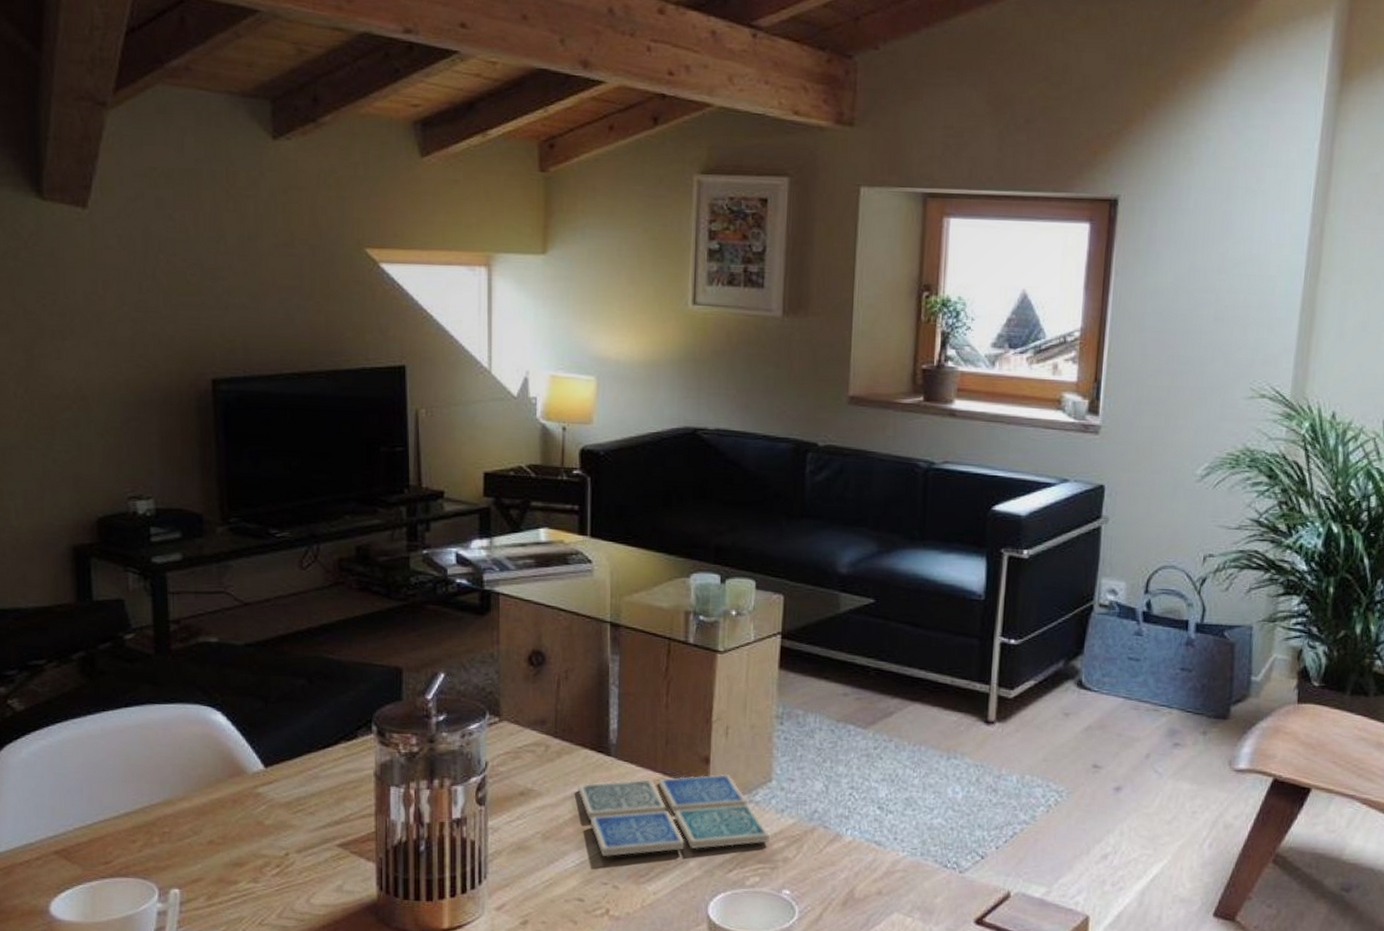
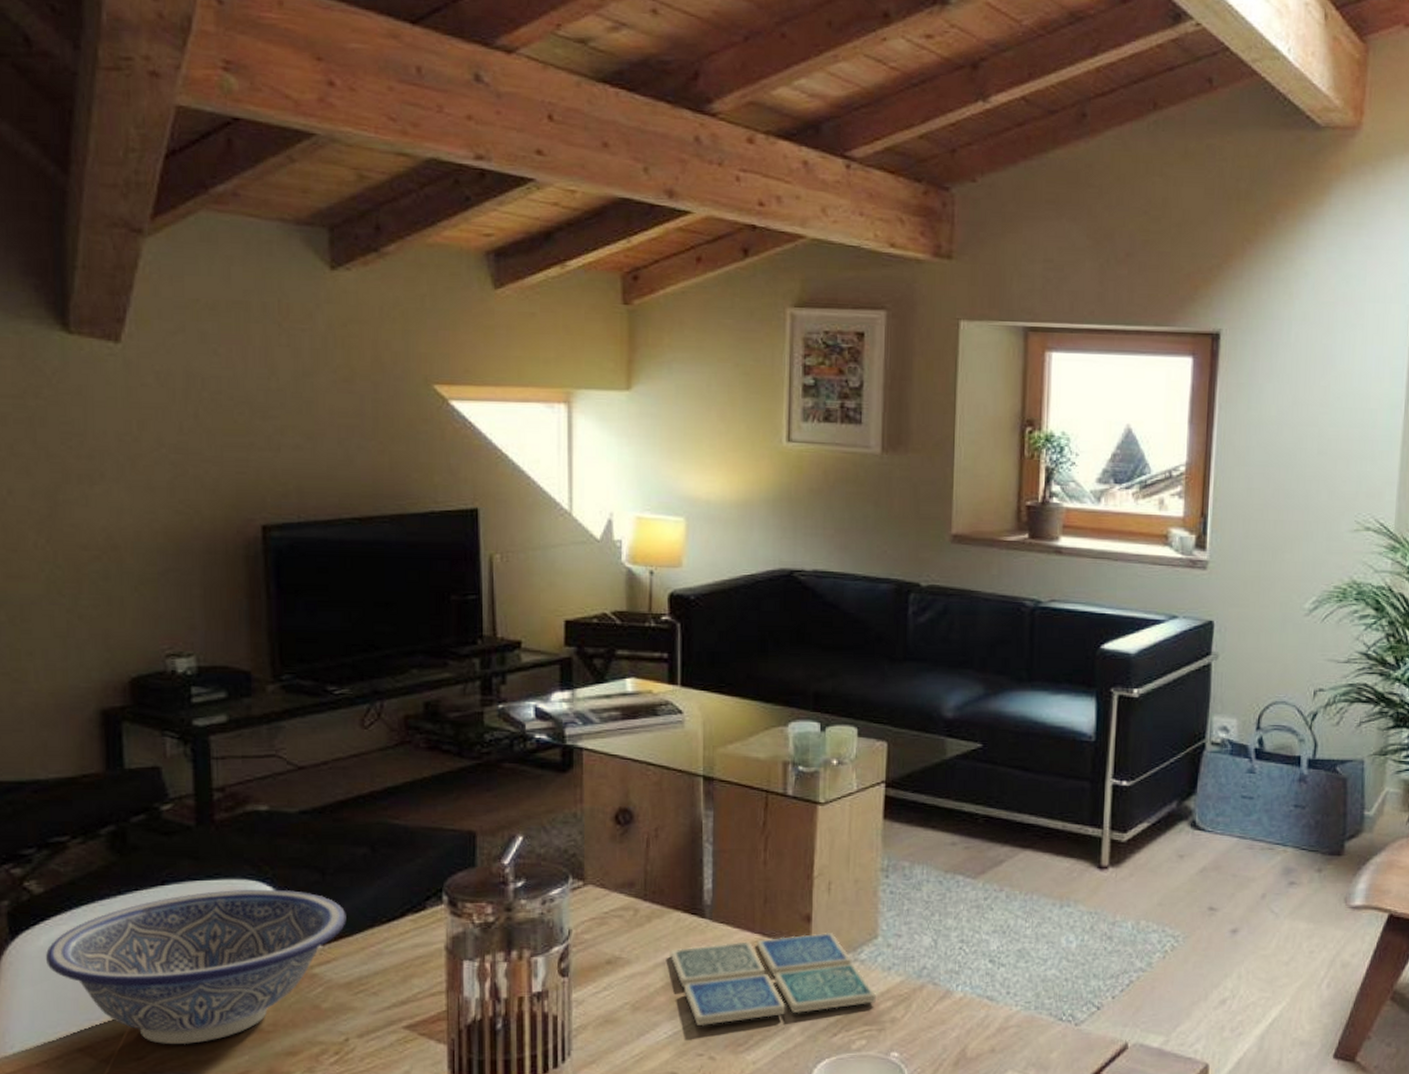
decorative bowl: none [26,713,287,852] -> present [45,889,346,1045]

